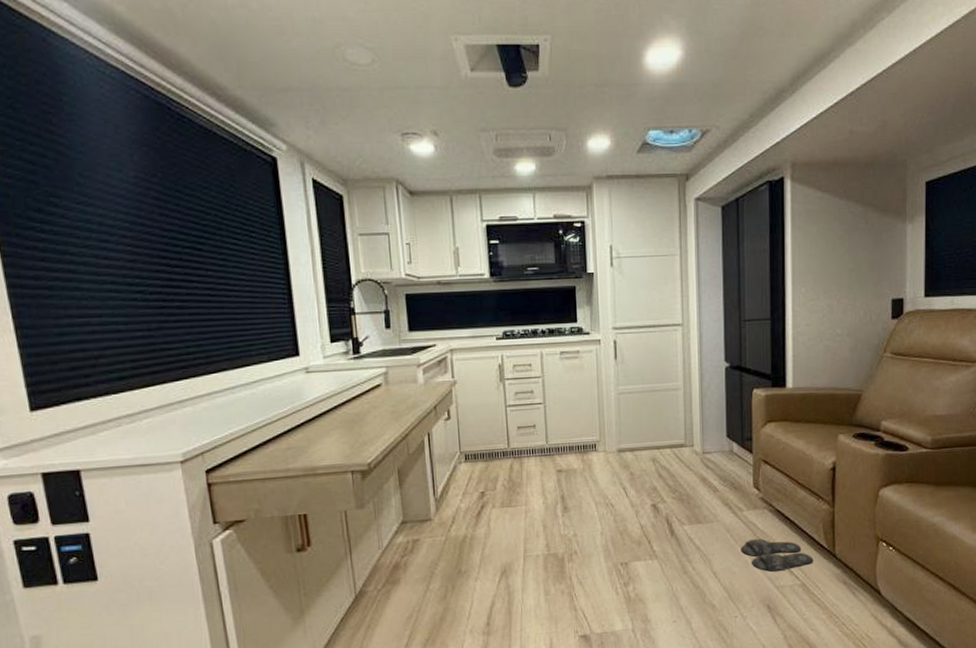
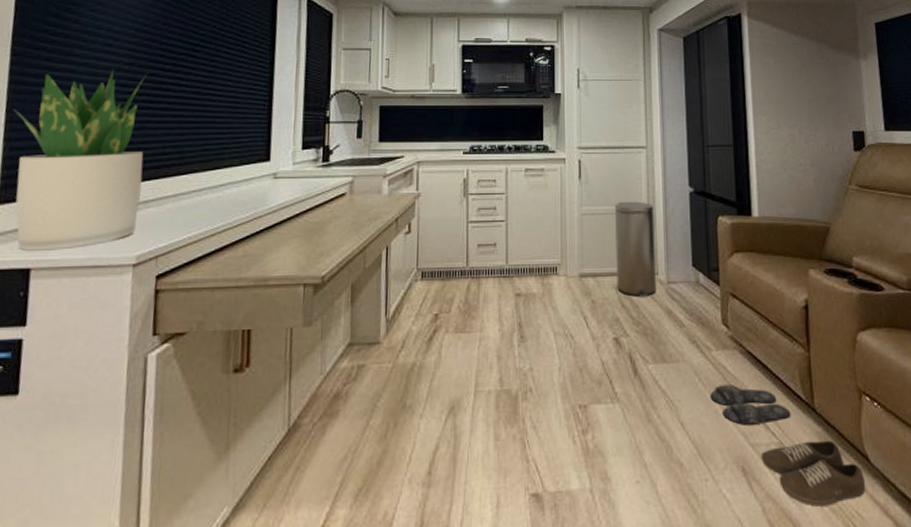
planter: none [20,267,175,454] -> present [13,69,147,251]
pedal bin: none [651,378,692,468] -> present [615,201,656,298]
shoe: none [785,579,876,632] -> present [761,440,866,507]

